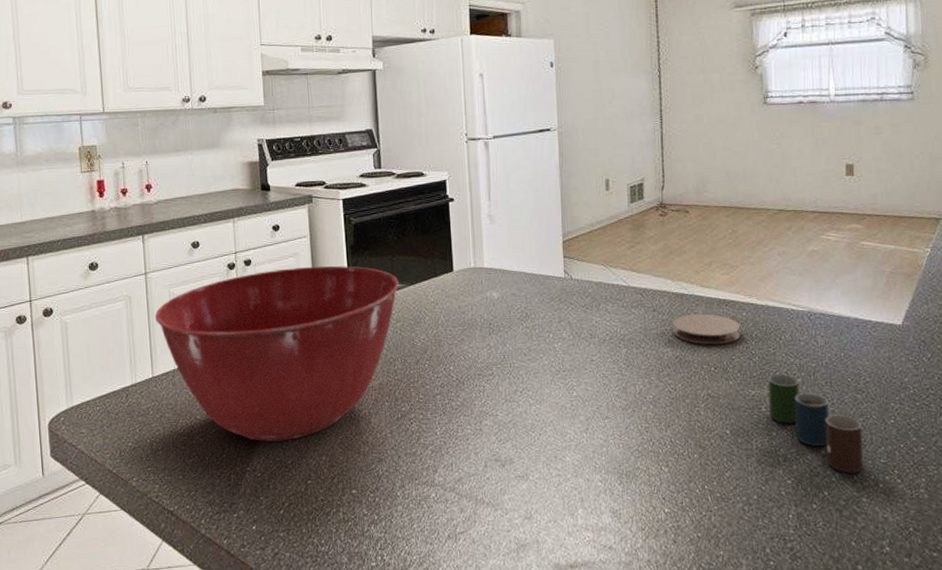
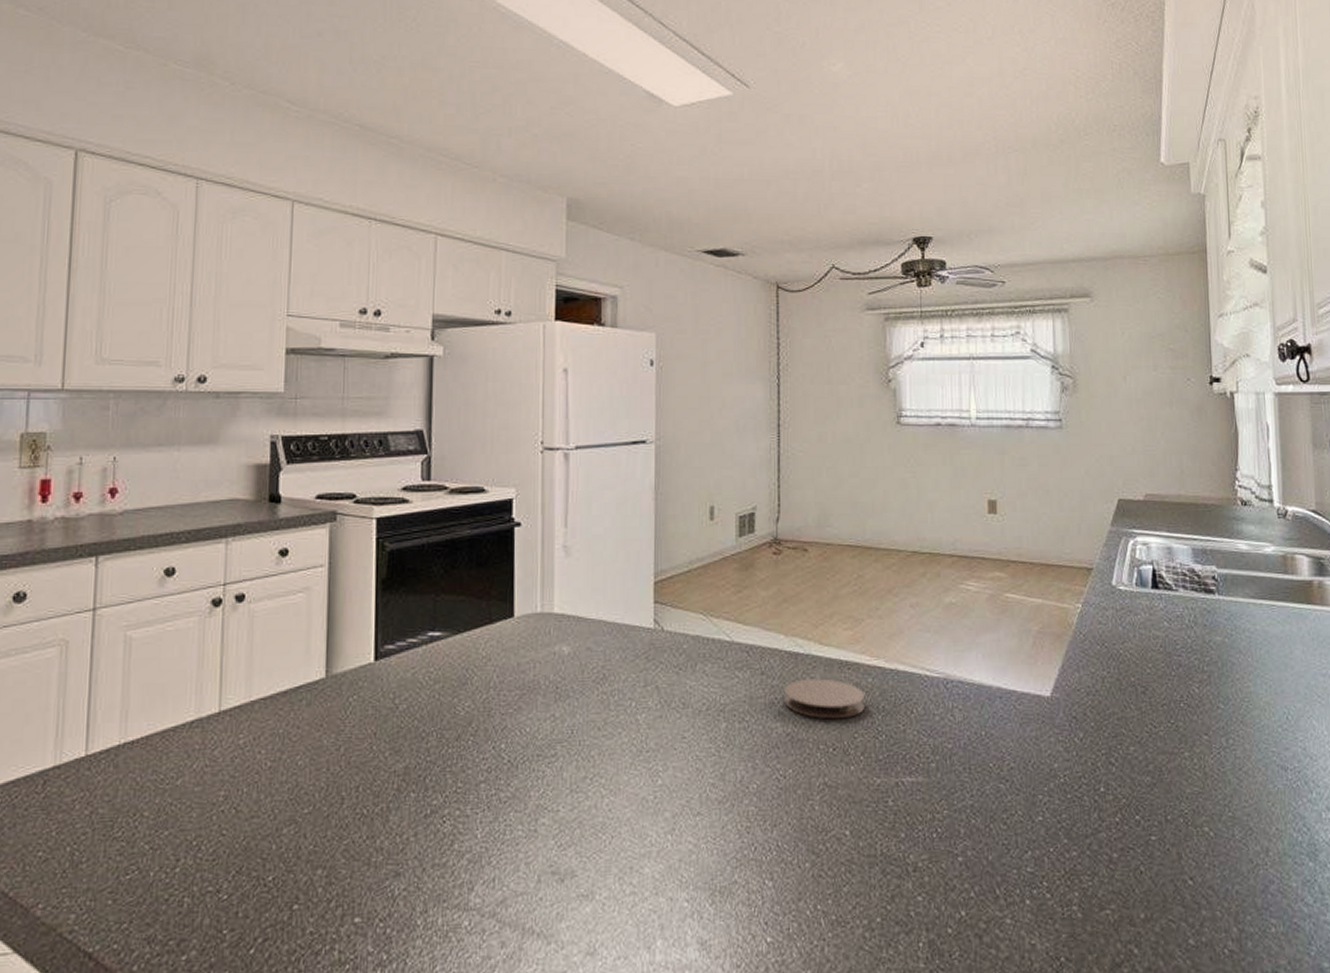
mixing bowl: present [154,265,399,442] -> none [99,605,442,849]
cup: present [768,374,863,473] -> none [897,757,1007,886]

